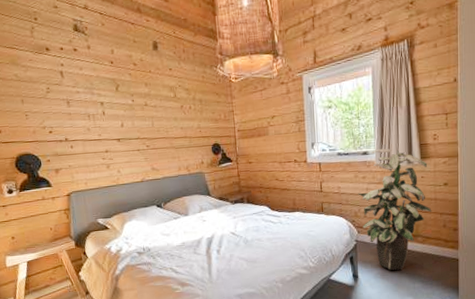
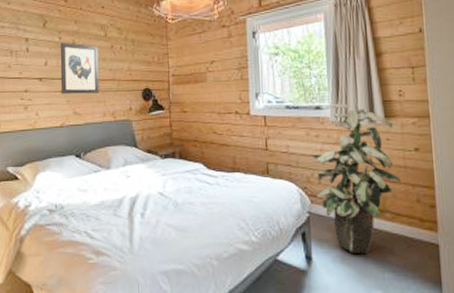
wall art: none [133,104,173,153] -> present [60,42,99,95]

